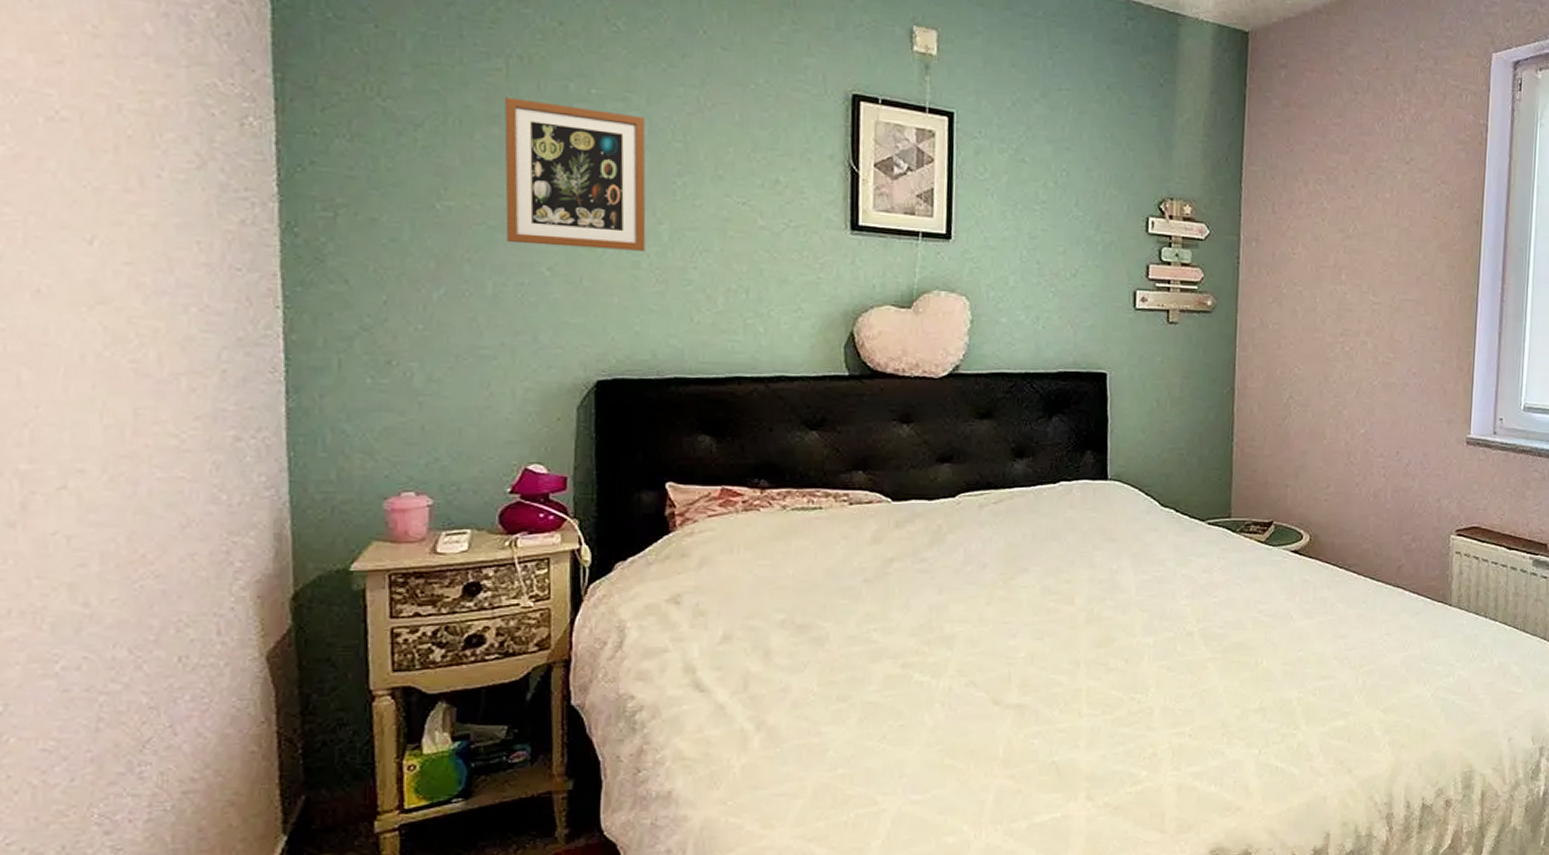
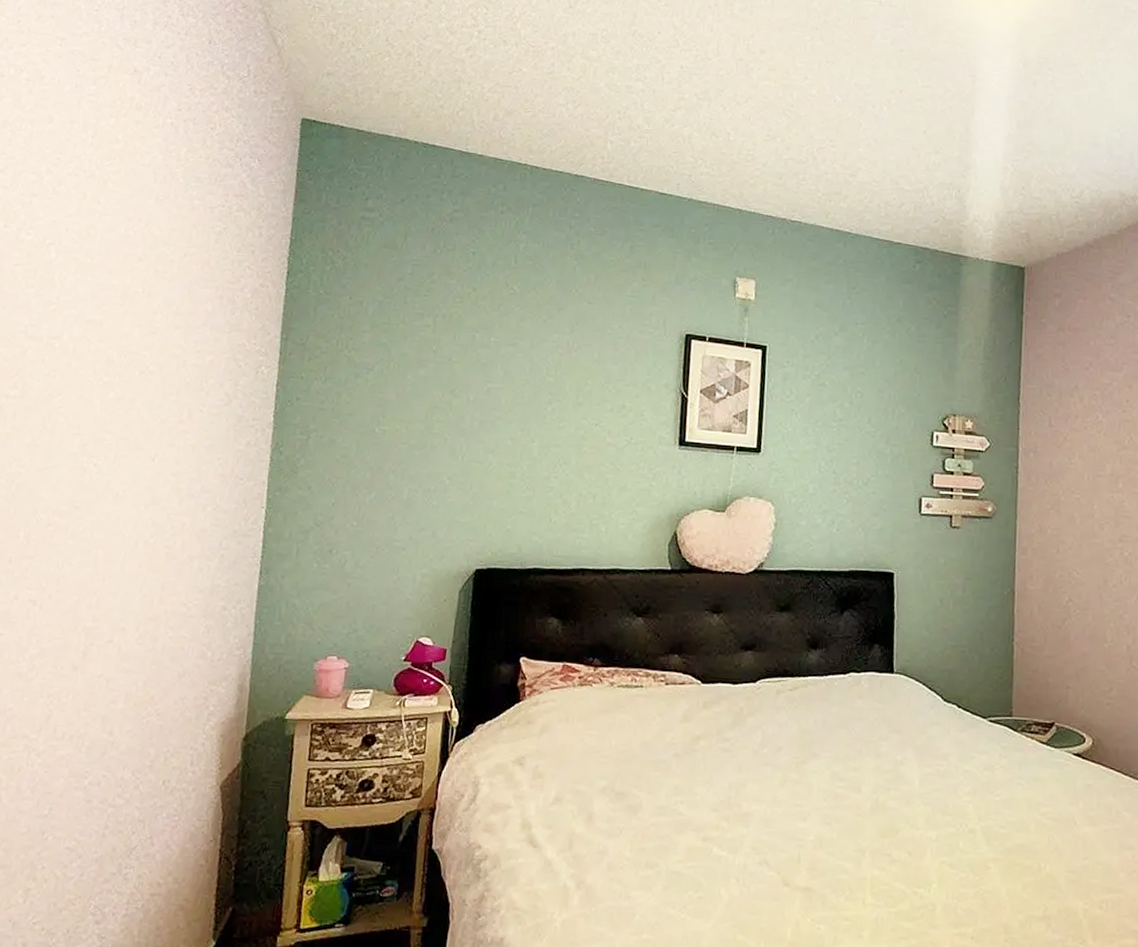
picture frame: present [504,97,646,251] -> none [421,346,528,464]

